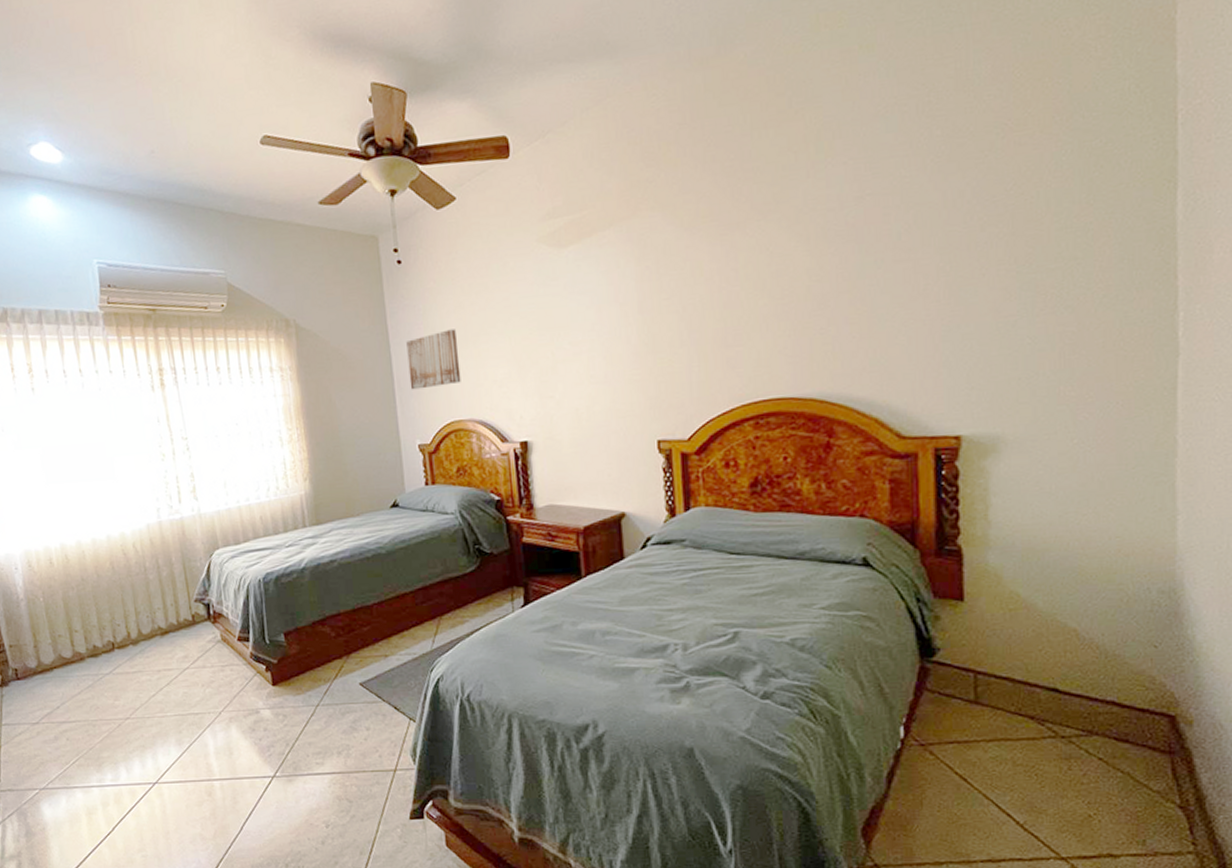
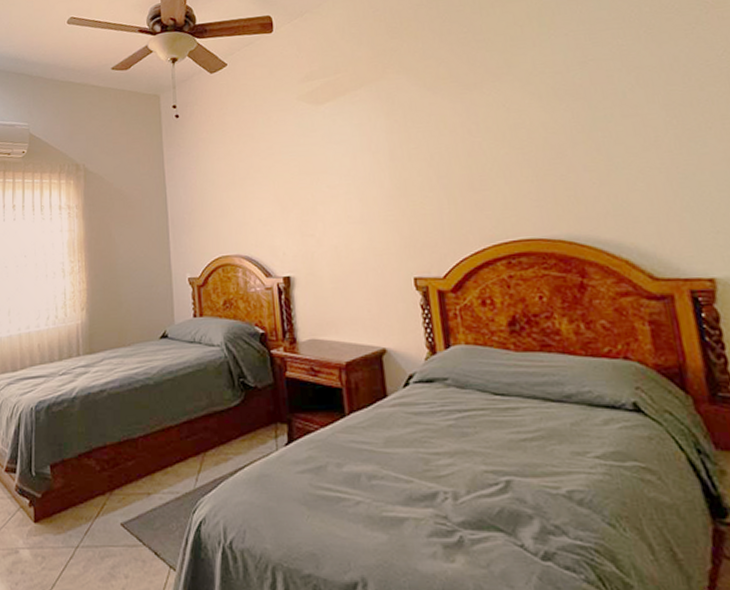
wall art: present [406,329,461,390] -> none [181,173,229,227]

